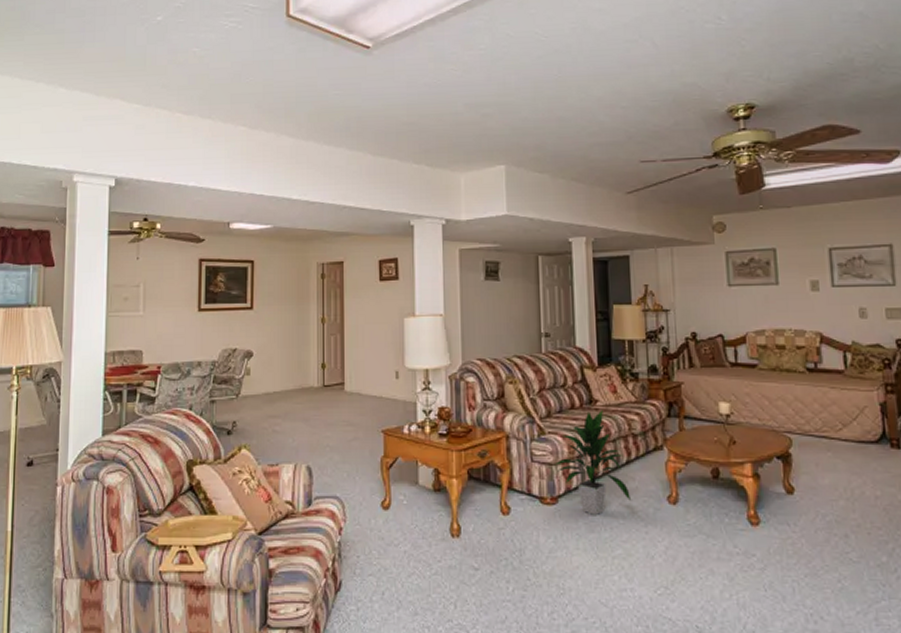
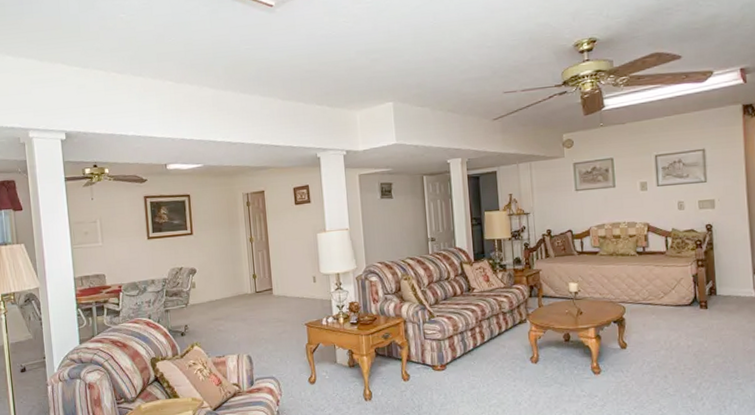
indoor plant: present [554,410,631,515] -> none [442,295,502,376]

